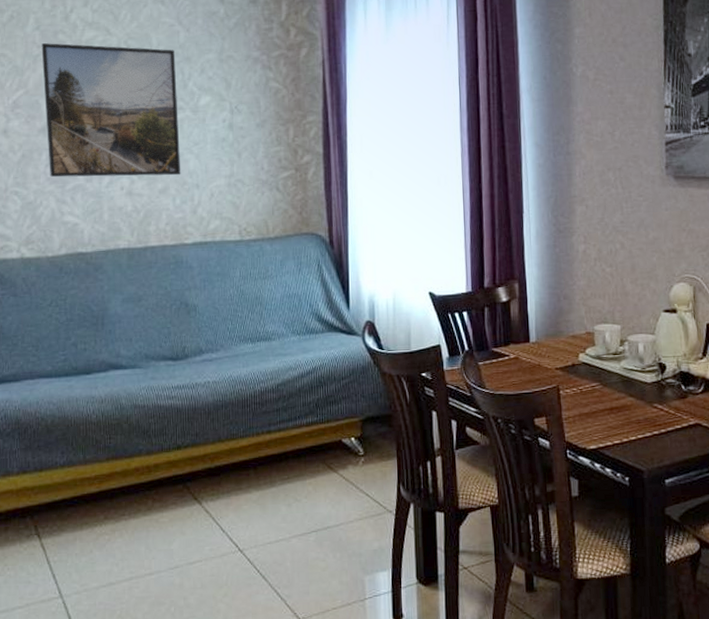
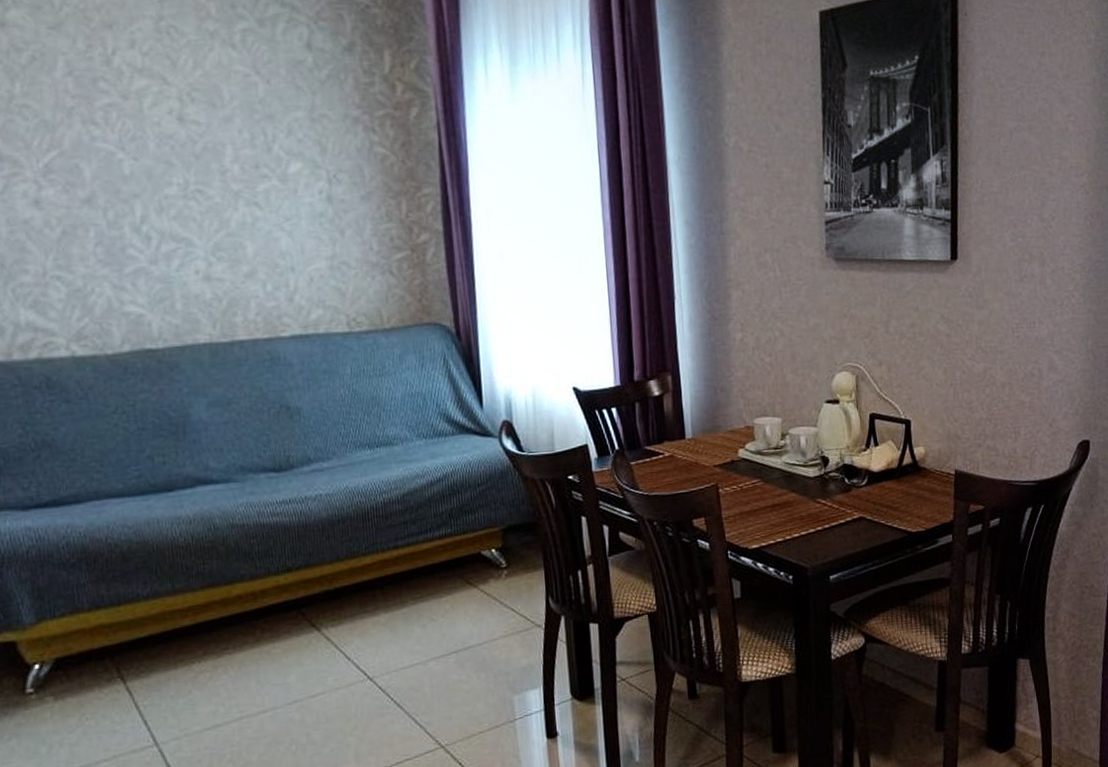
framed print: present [41,43,181,177] -> none [77,93,271,259]

